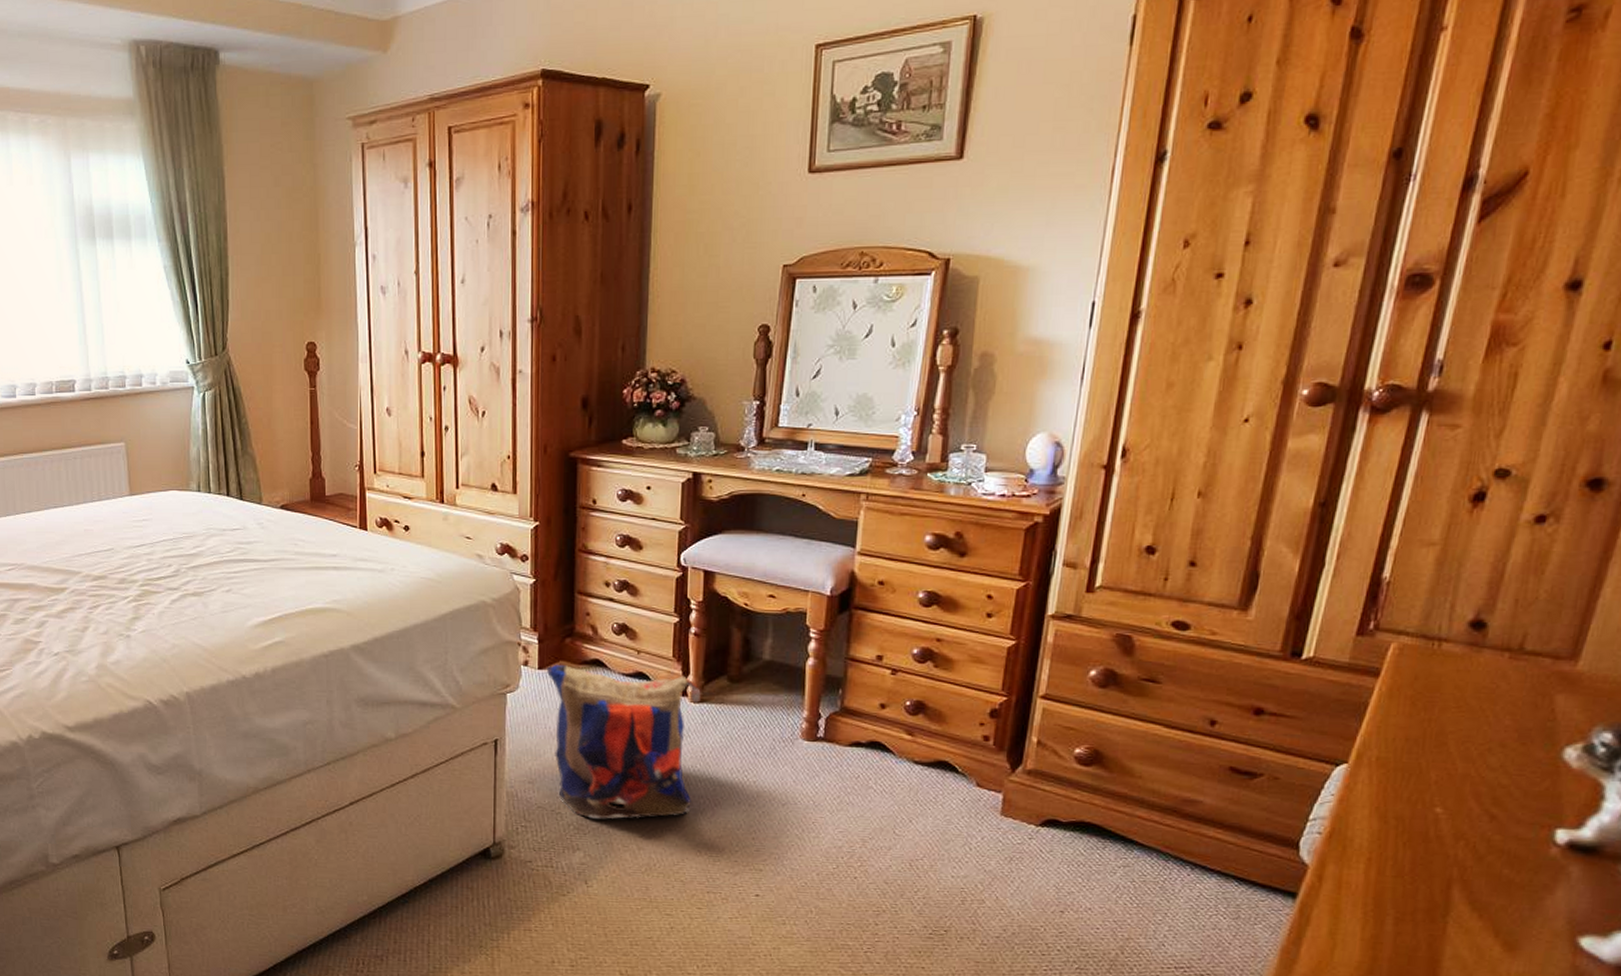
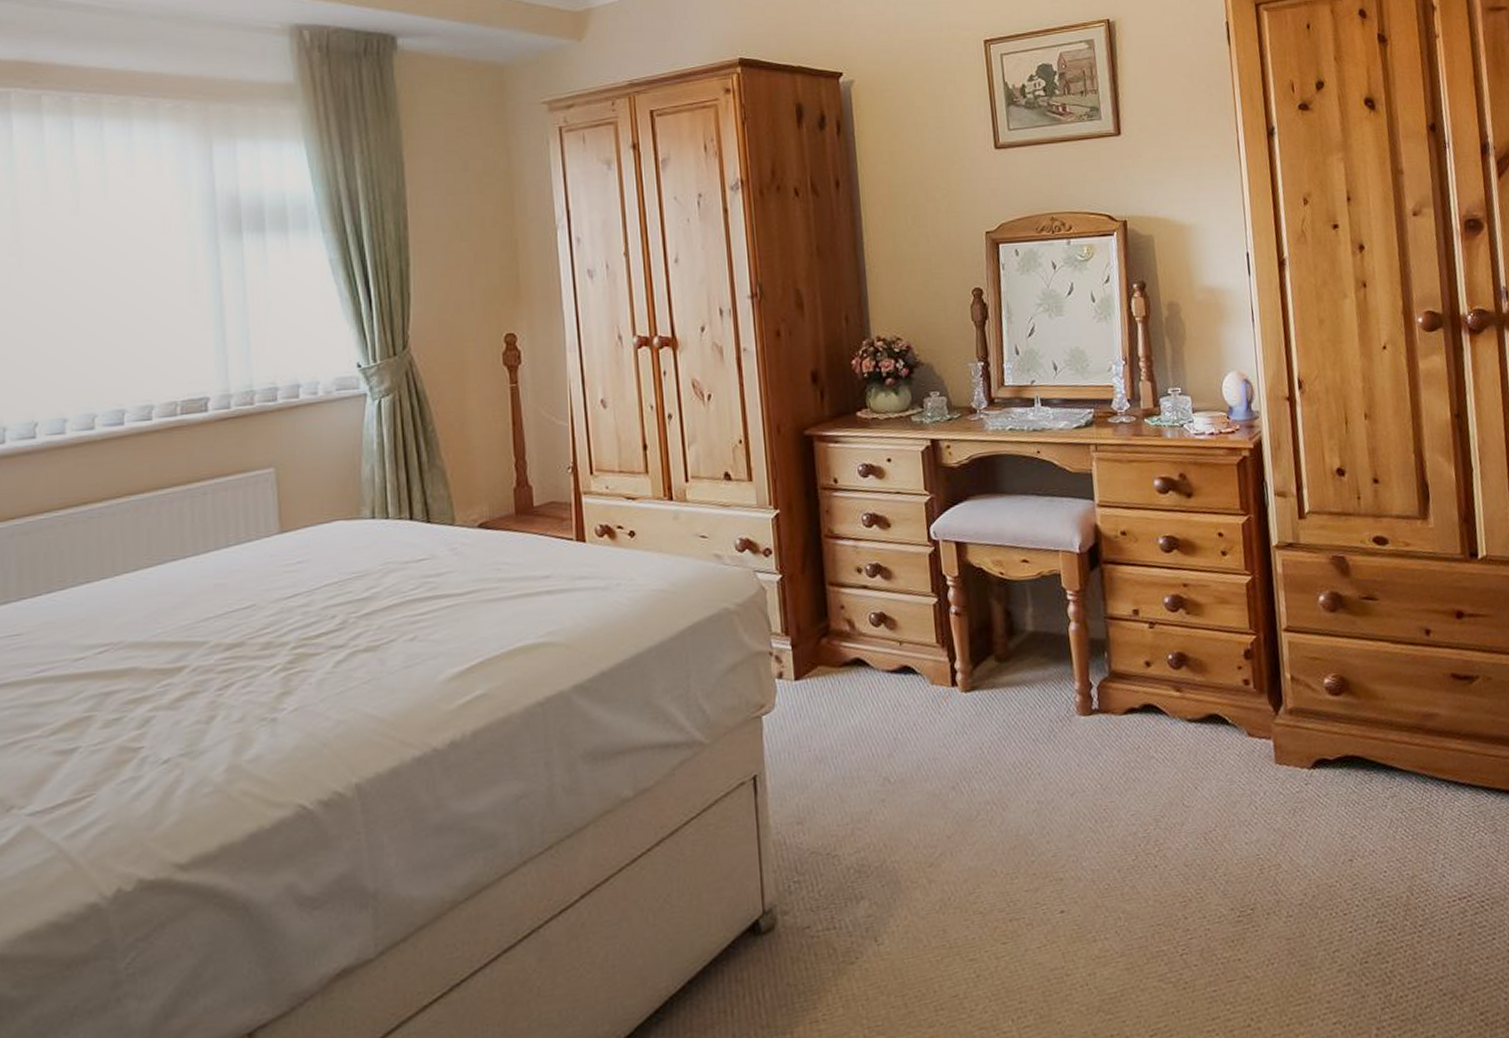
backpack: present [547,665,701,819] -> none [804,664,988,855]

